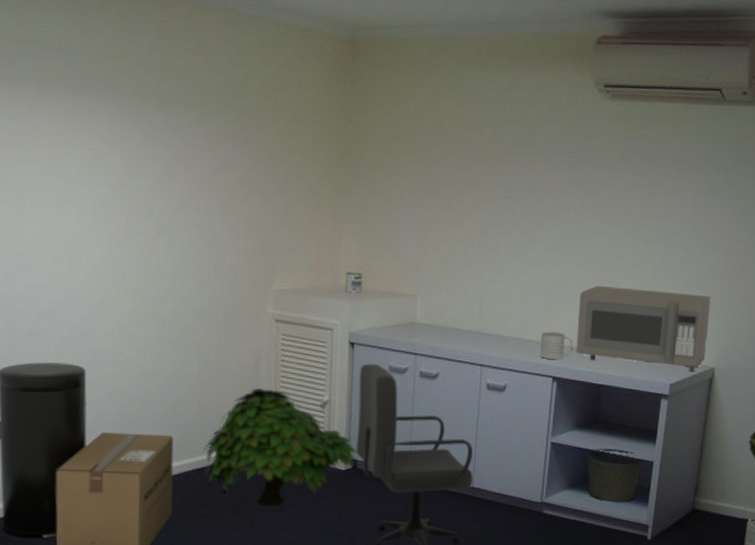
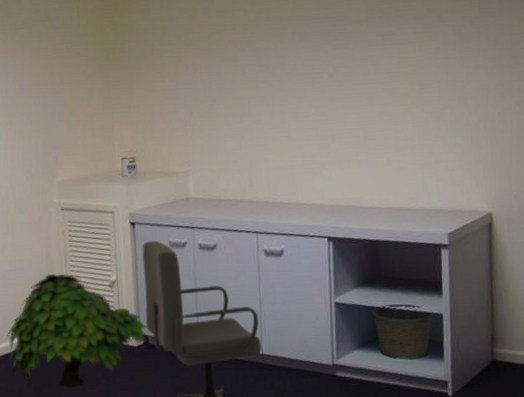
mug: present [540,331,573,360] -> none [311,192,344,221]
microwave: present [576,285,711,371] -> none [344,141,481,218]

